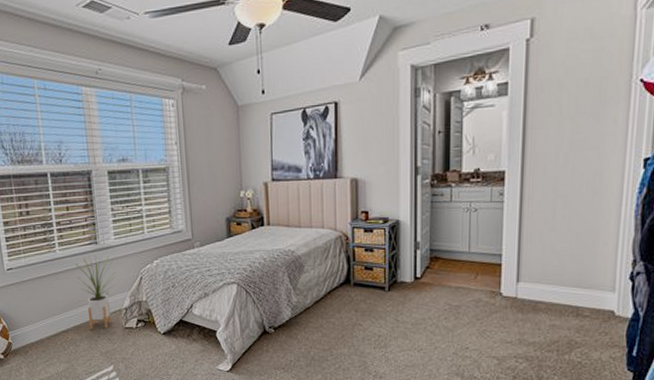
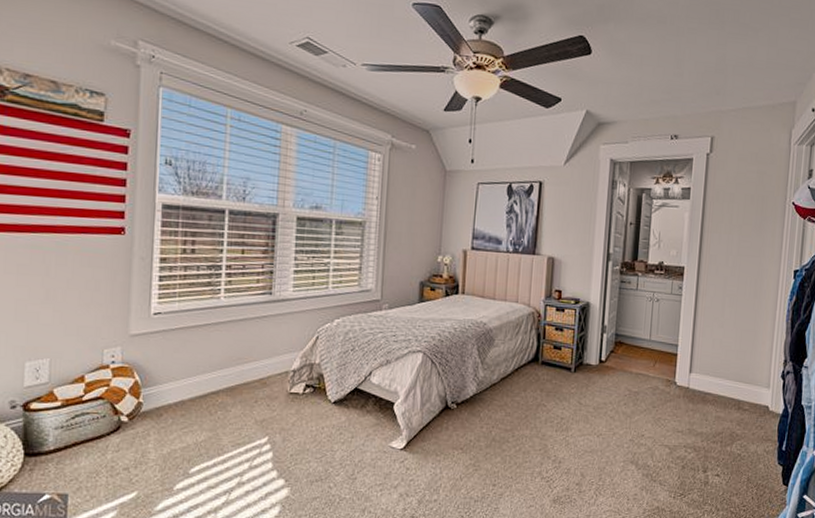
house plant: present [75,254,115,330] -> none [241,306,287,393]

